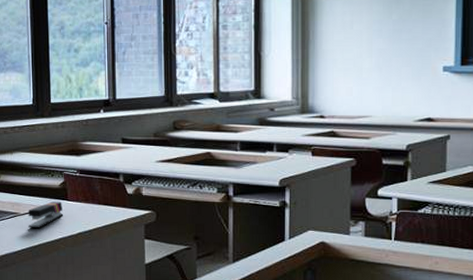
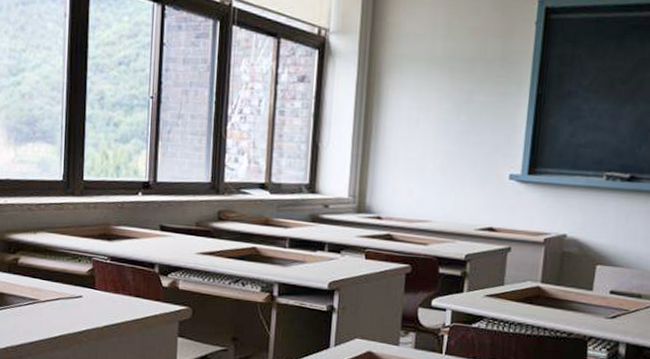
stapler: present [28,201,64,228] -> none [48,289,89,318]

